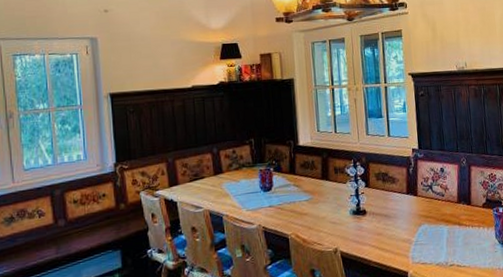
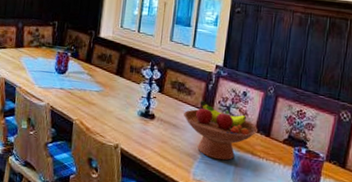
fruit bowl: none [392,185,459,238] -> present [184,100,257,161]

